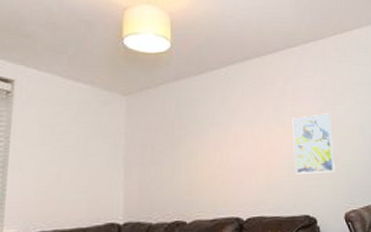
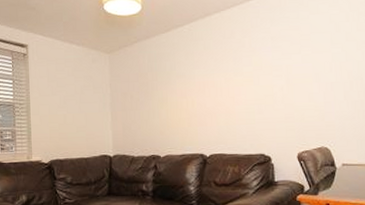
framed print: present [292,113,335,174] -> none [249,62,290,118]

